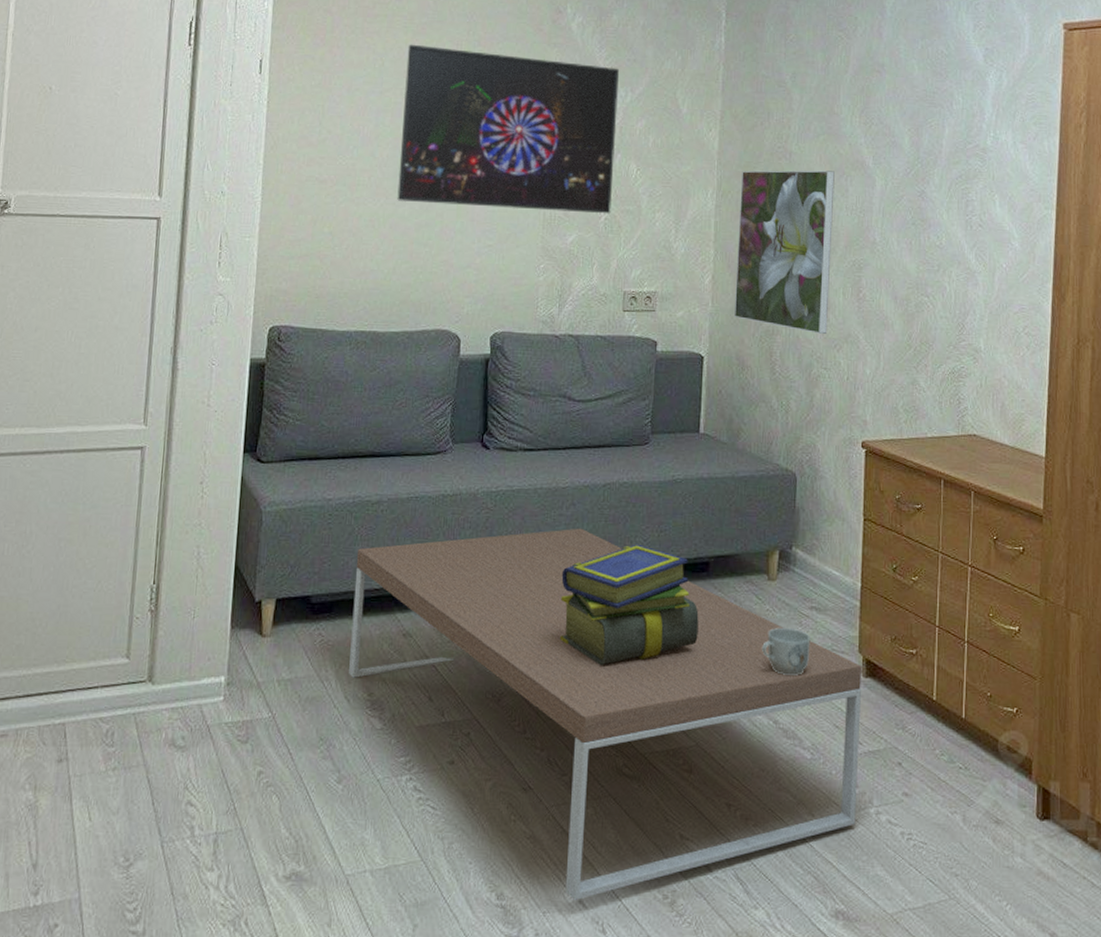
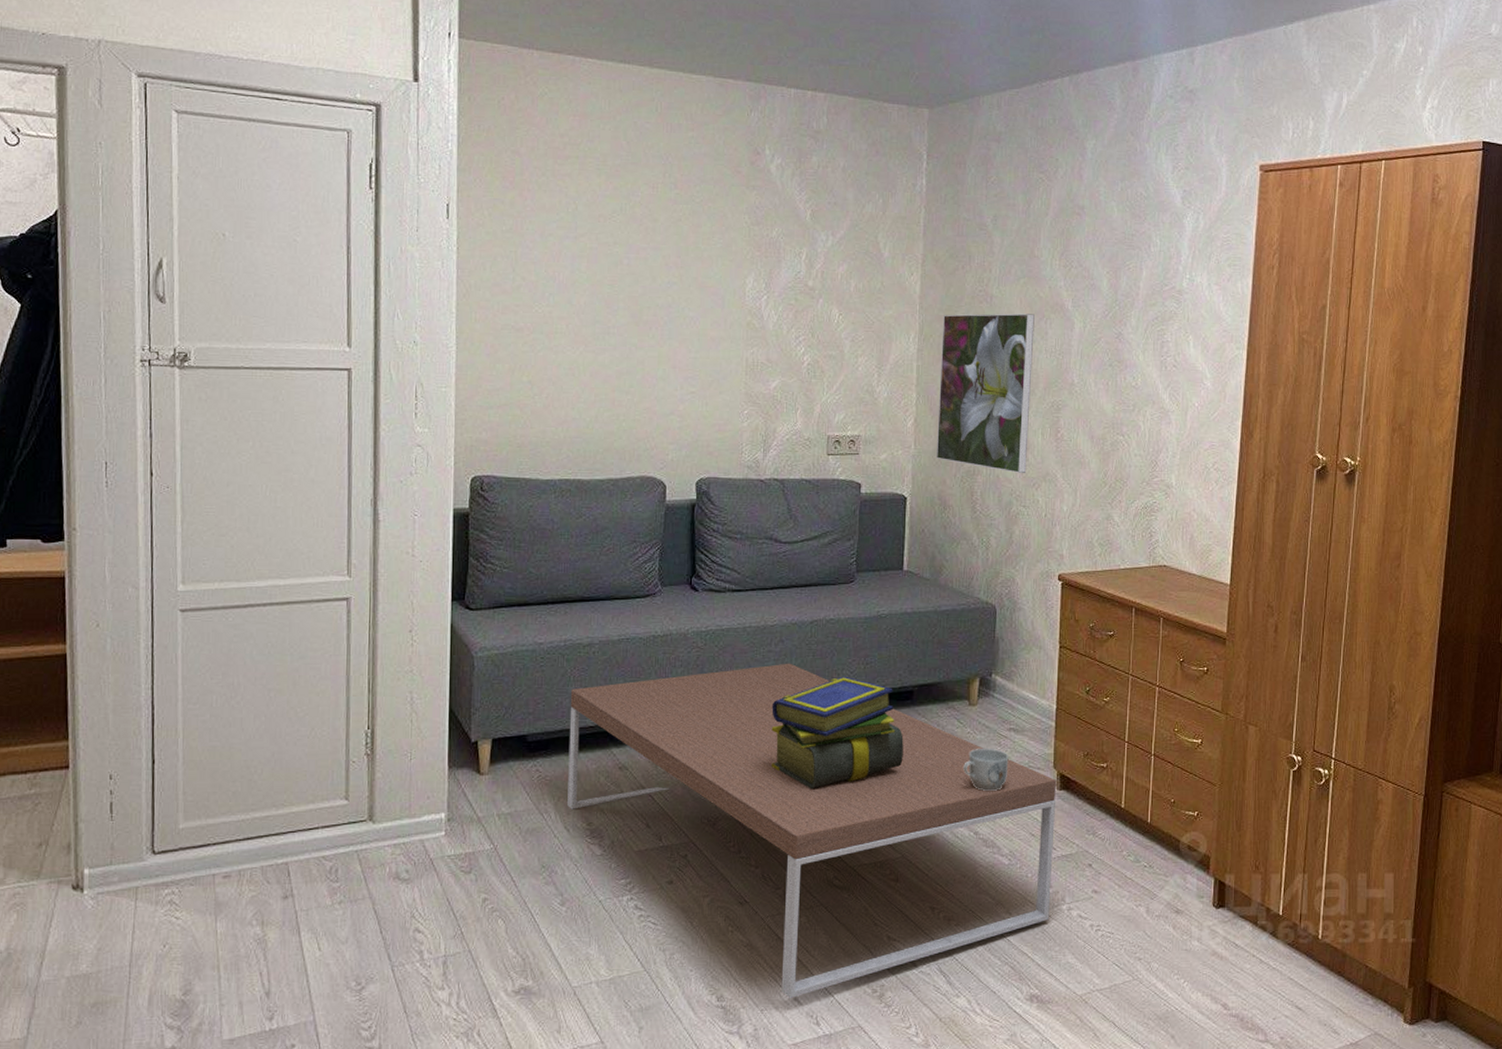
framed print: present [397,44,620,214] -> none [597,187,820,359]

